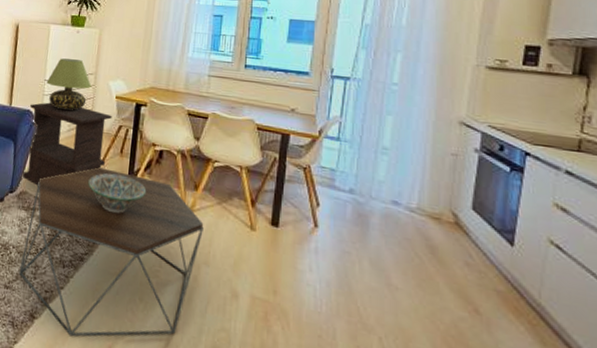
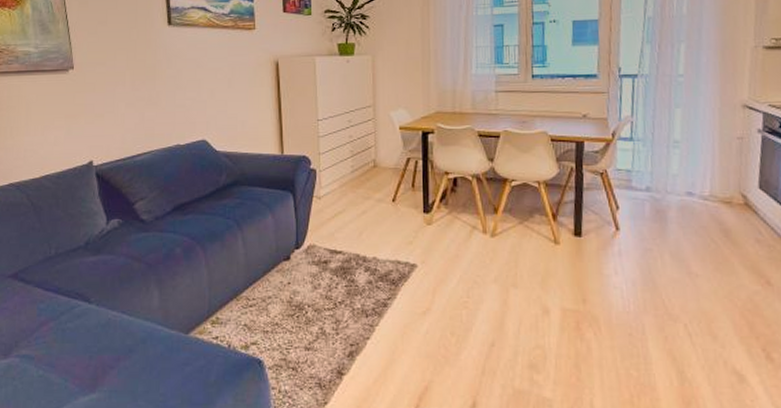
coffee table: present [19,167,204,337] -> none [319,206,508,385]
side table: present [22,102,112,186] -> none [304,144,398,237]
table lamp: present [46,58,92,111] -> none [320,93,371,151]
decorative bowl: present [88,173,146,213] -> none [381,210,444,250]

